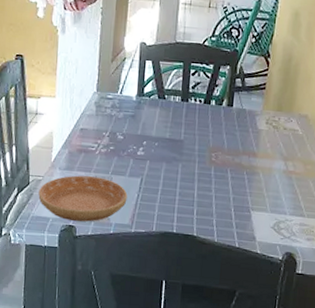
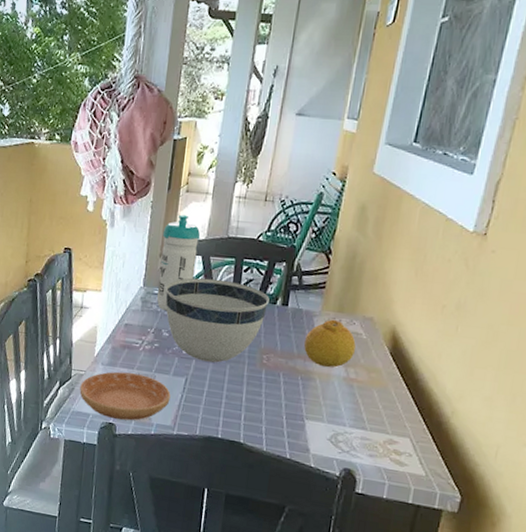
water bottle: none [110,20,150,115] -> present [156,214,201,312]
bowl: none [118,82,216,163] -> present [165,277,270,363]
fruit: none [248,117,293,162] -> present [303,319,356,368]

